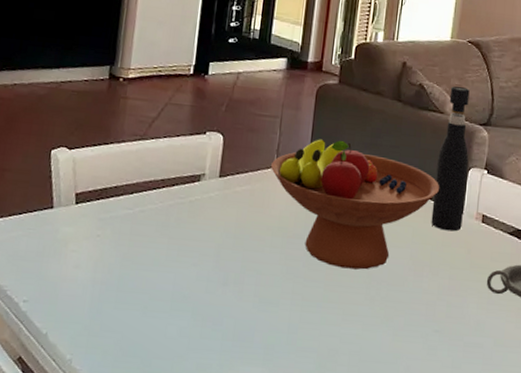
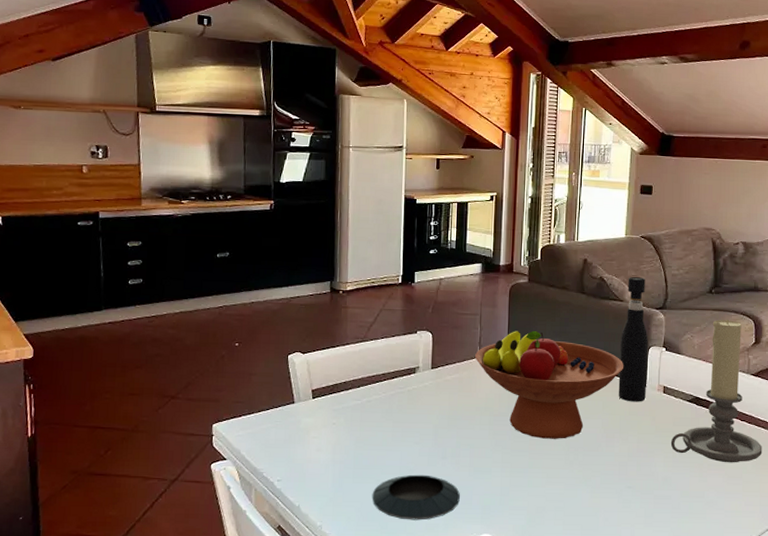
saucer: none [135,302,241,359] -> present [372,474,460,521]

